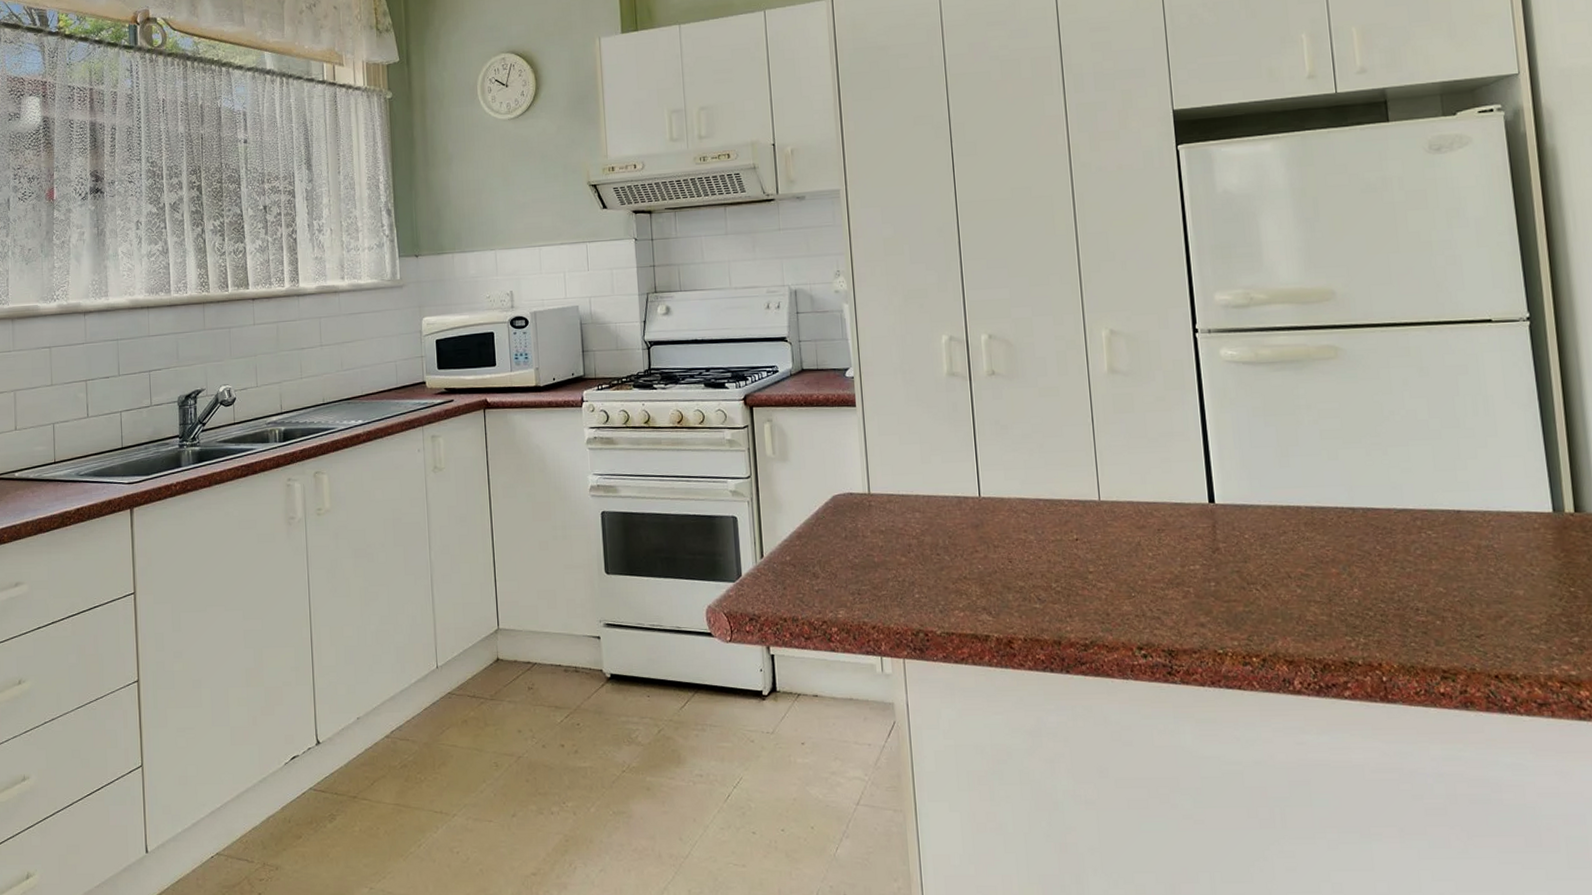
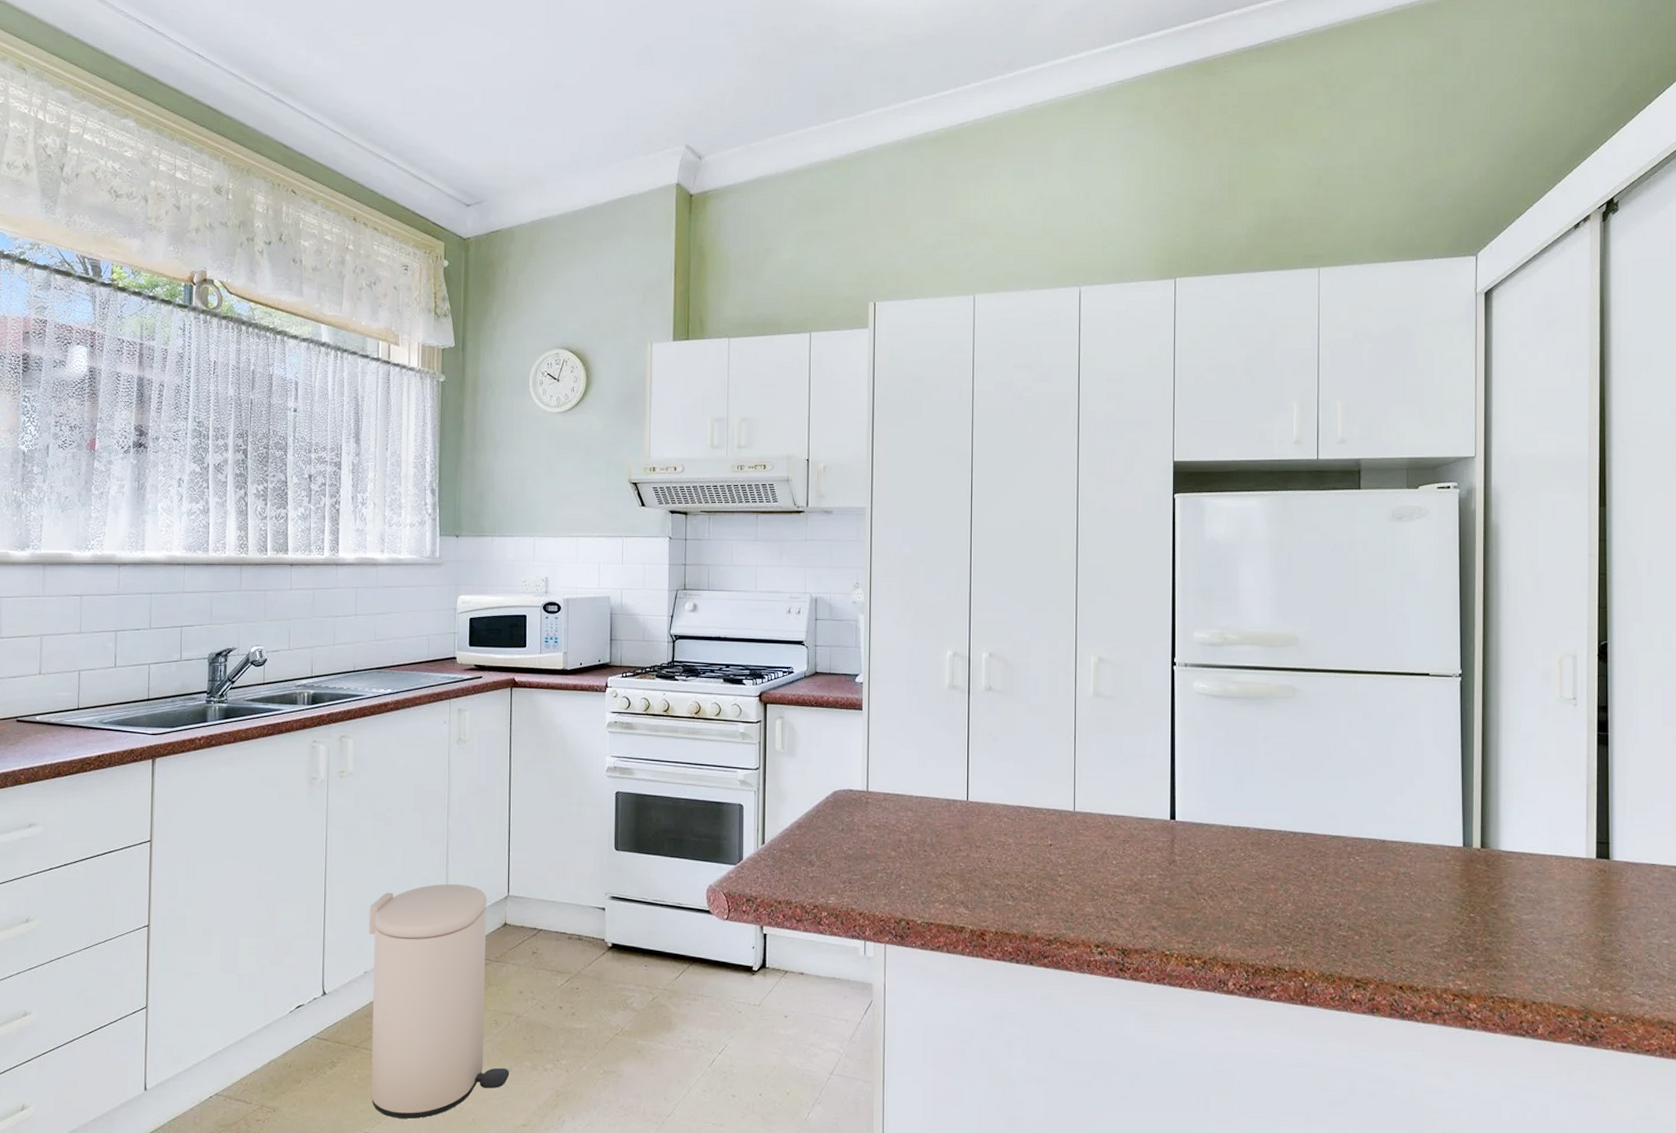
pedal bin: none [357,620,515,872] -> present [368,884,510,1119]

